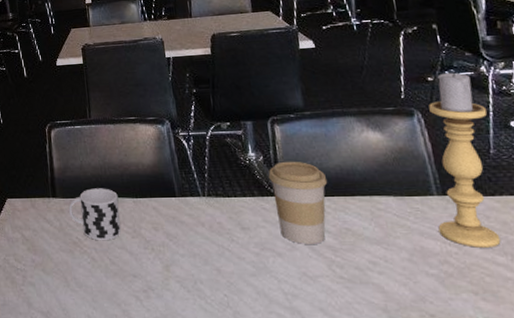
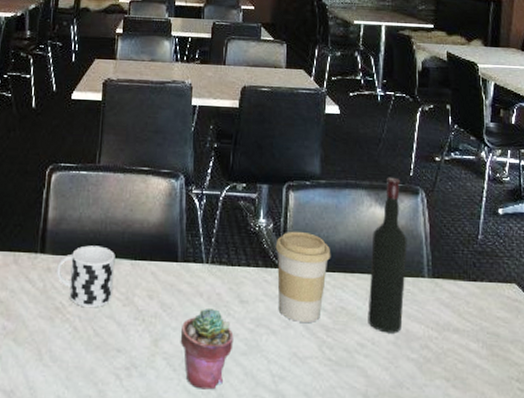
potted succulent: none [189,237,241,308] -> present [180,309,234,390]
wine bottle: none [368,101,416,251] -> present [368,177,407,333]
candle holder: present [428,71,501,248] -> none [424,153,481,334]

